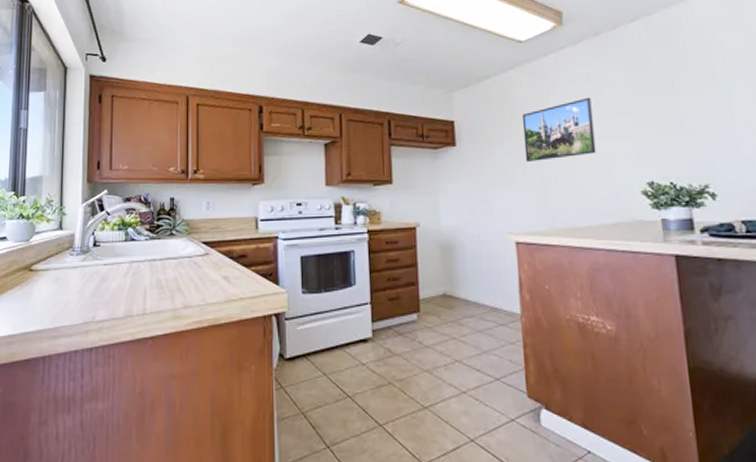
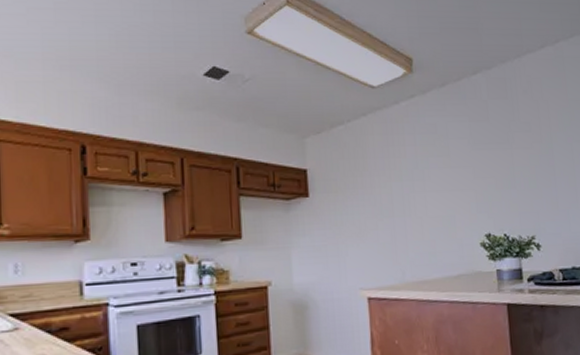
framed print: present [521,97,597,162] -> none [374,149,442,214]

